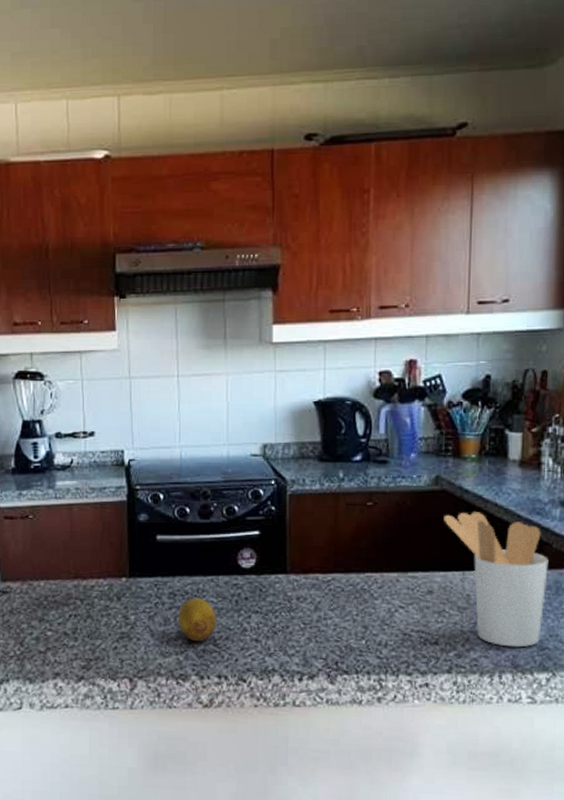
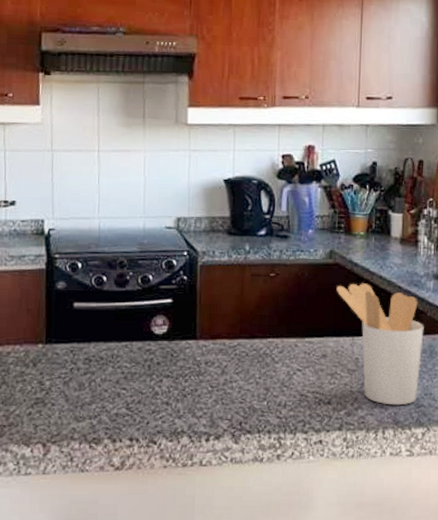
fruit: present [178,597,216,642] -> none [93,363,130,406]

